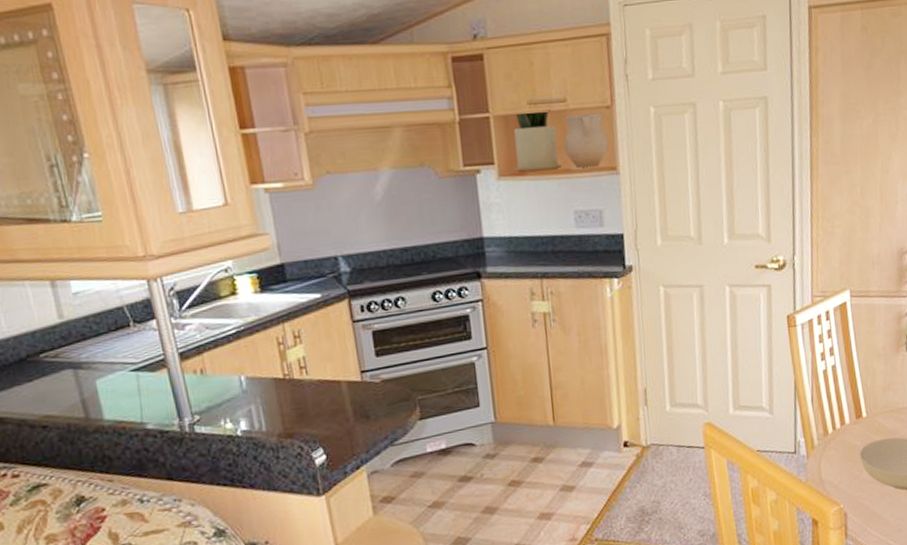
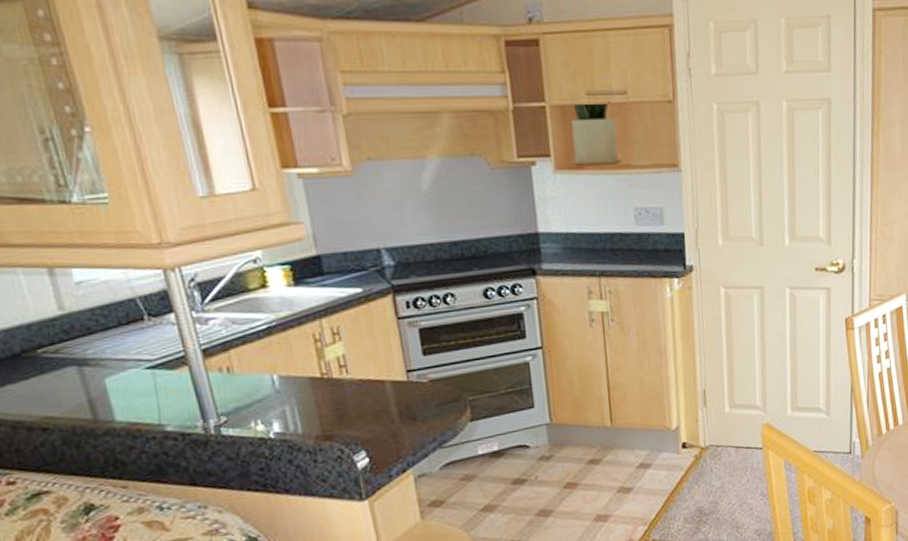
ceramic jug: present [564,113,608,169] -> none [624,107,669,165]

